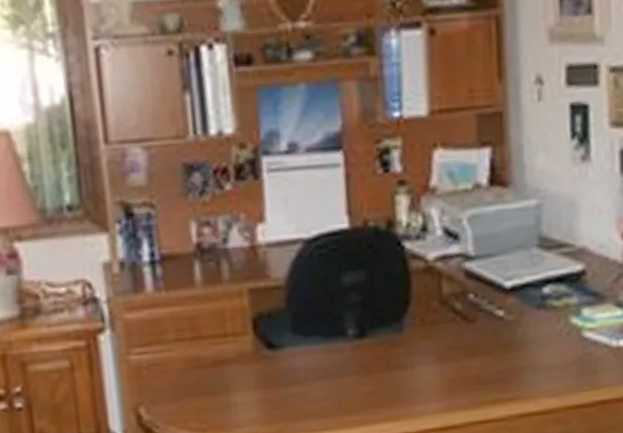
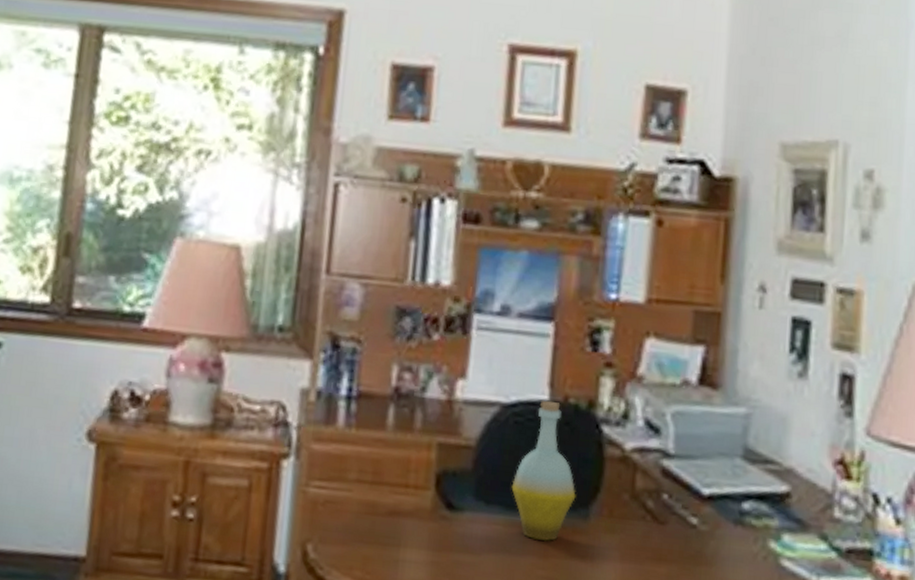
bottle: none [326,228,388,361] -> present [511,400,576,542]

